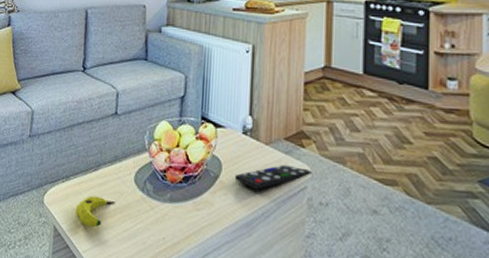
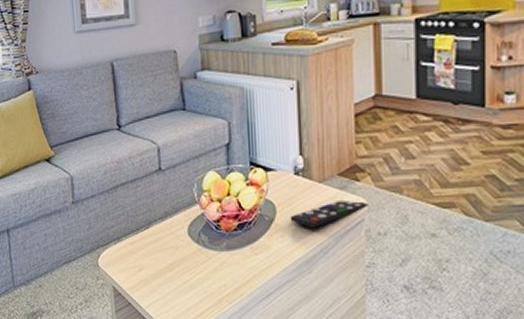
banana: present [75,195,115,228] -> none [132,253,171,283]

